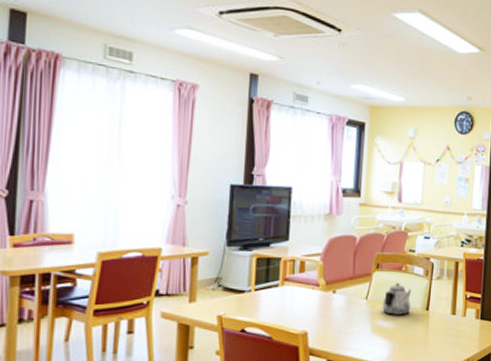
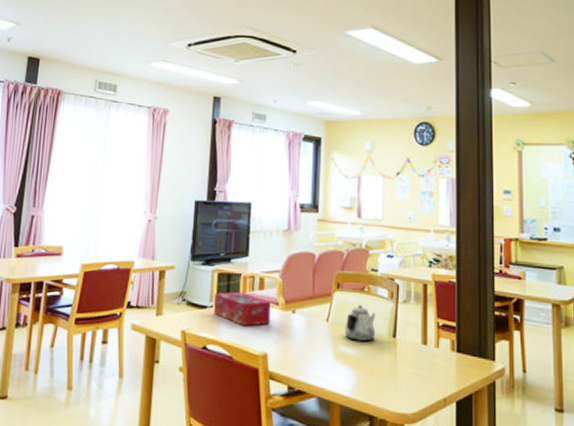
tissue box: none [252,275,311,308] -> present [214,291,271,327]

